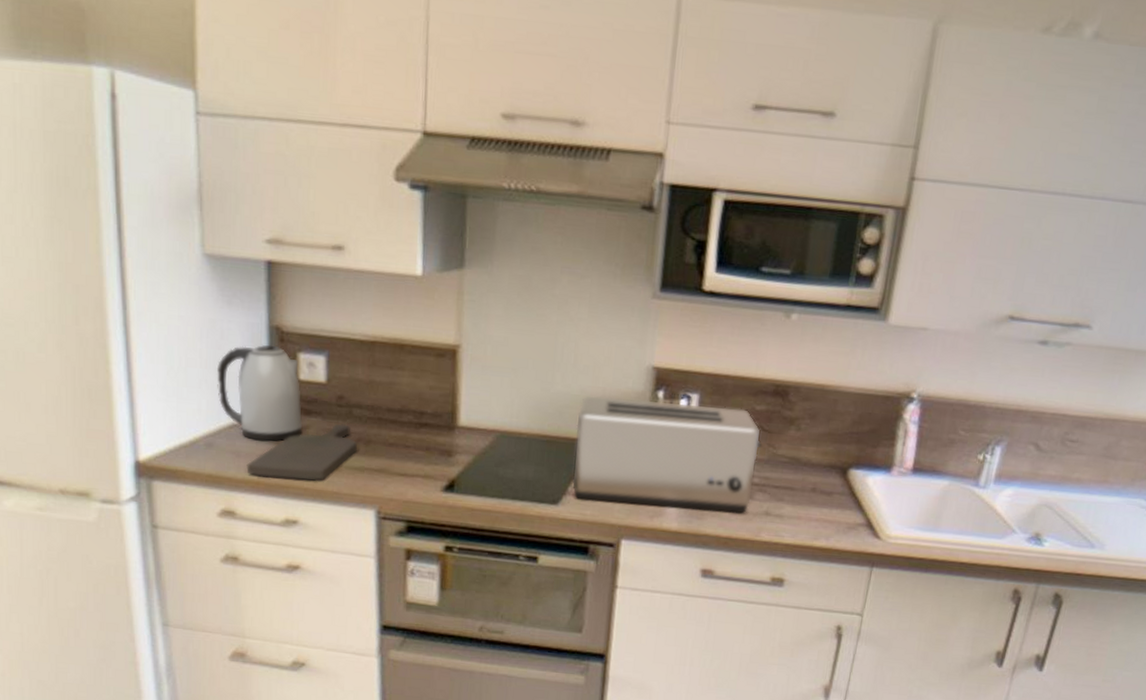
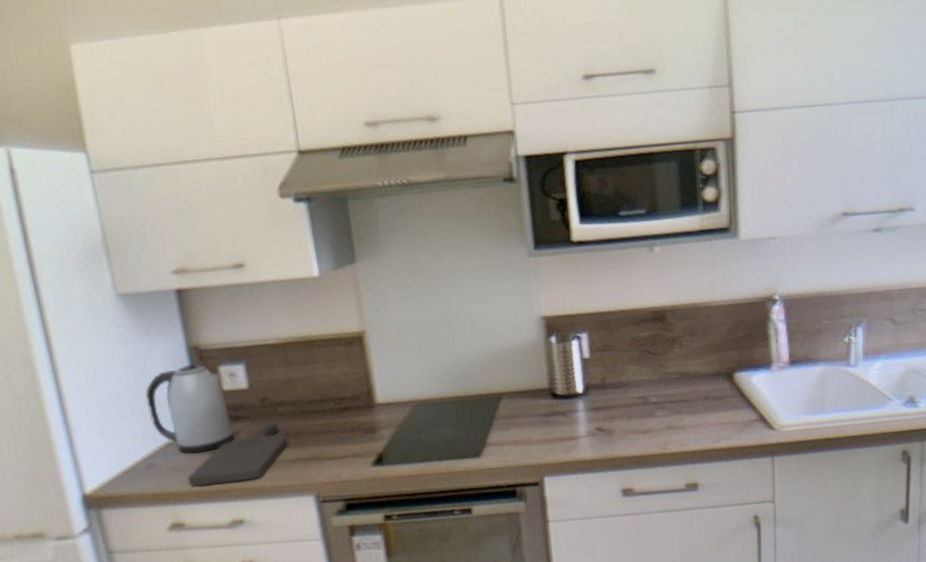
toaster: present [571,395,762,513] -> none [482,338,653,449]

